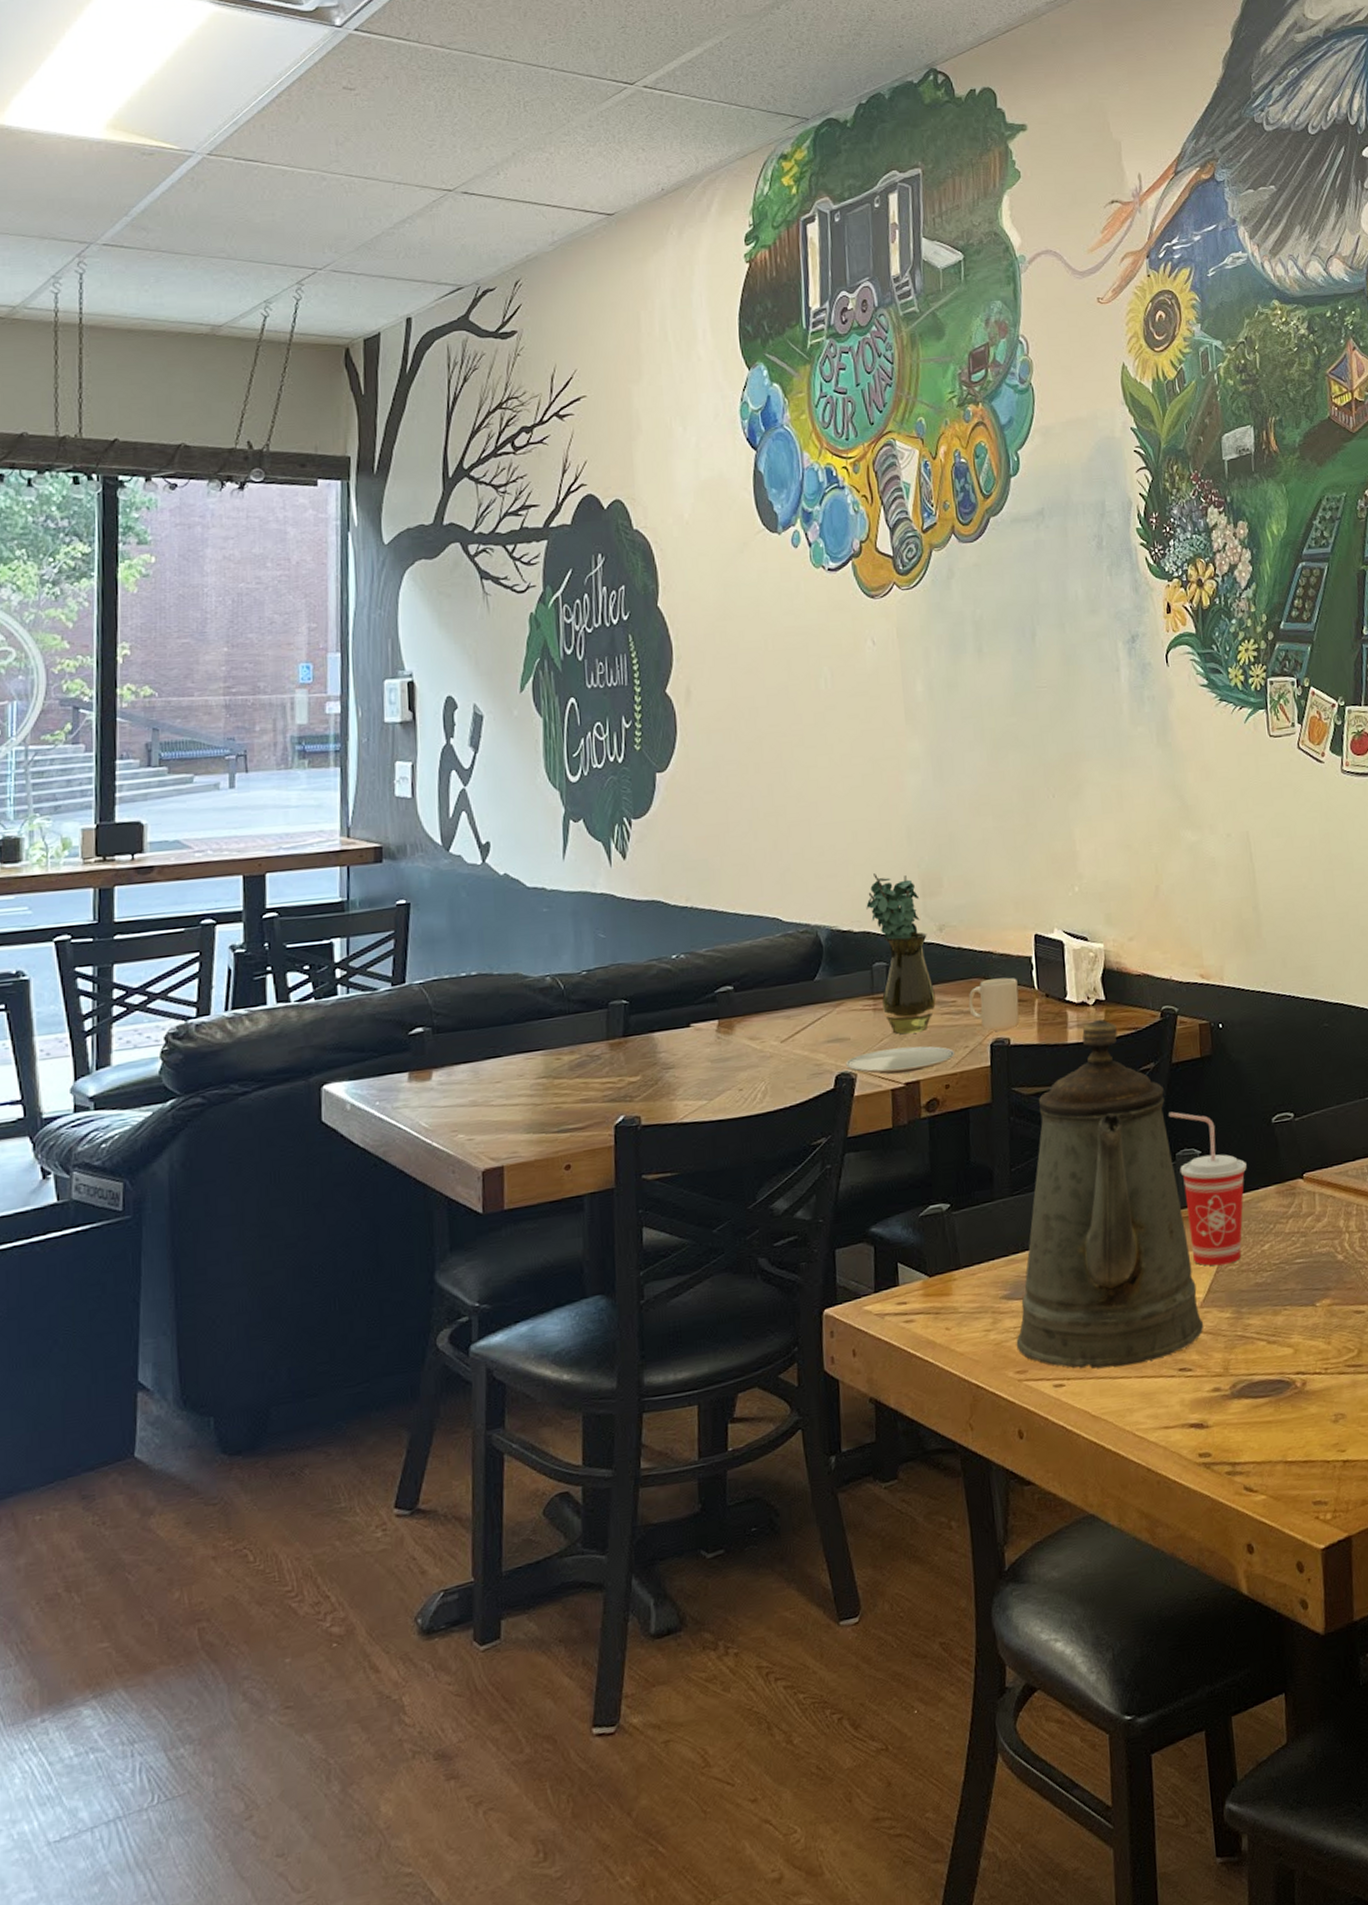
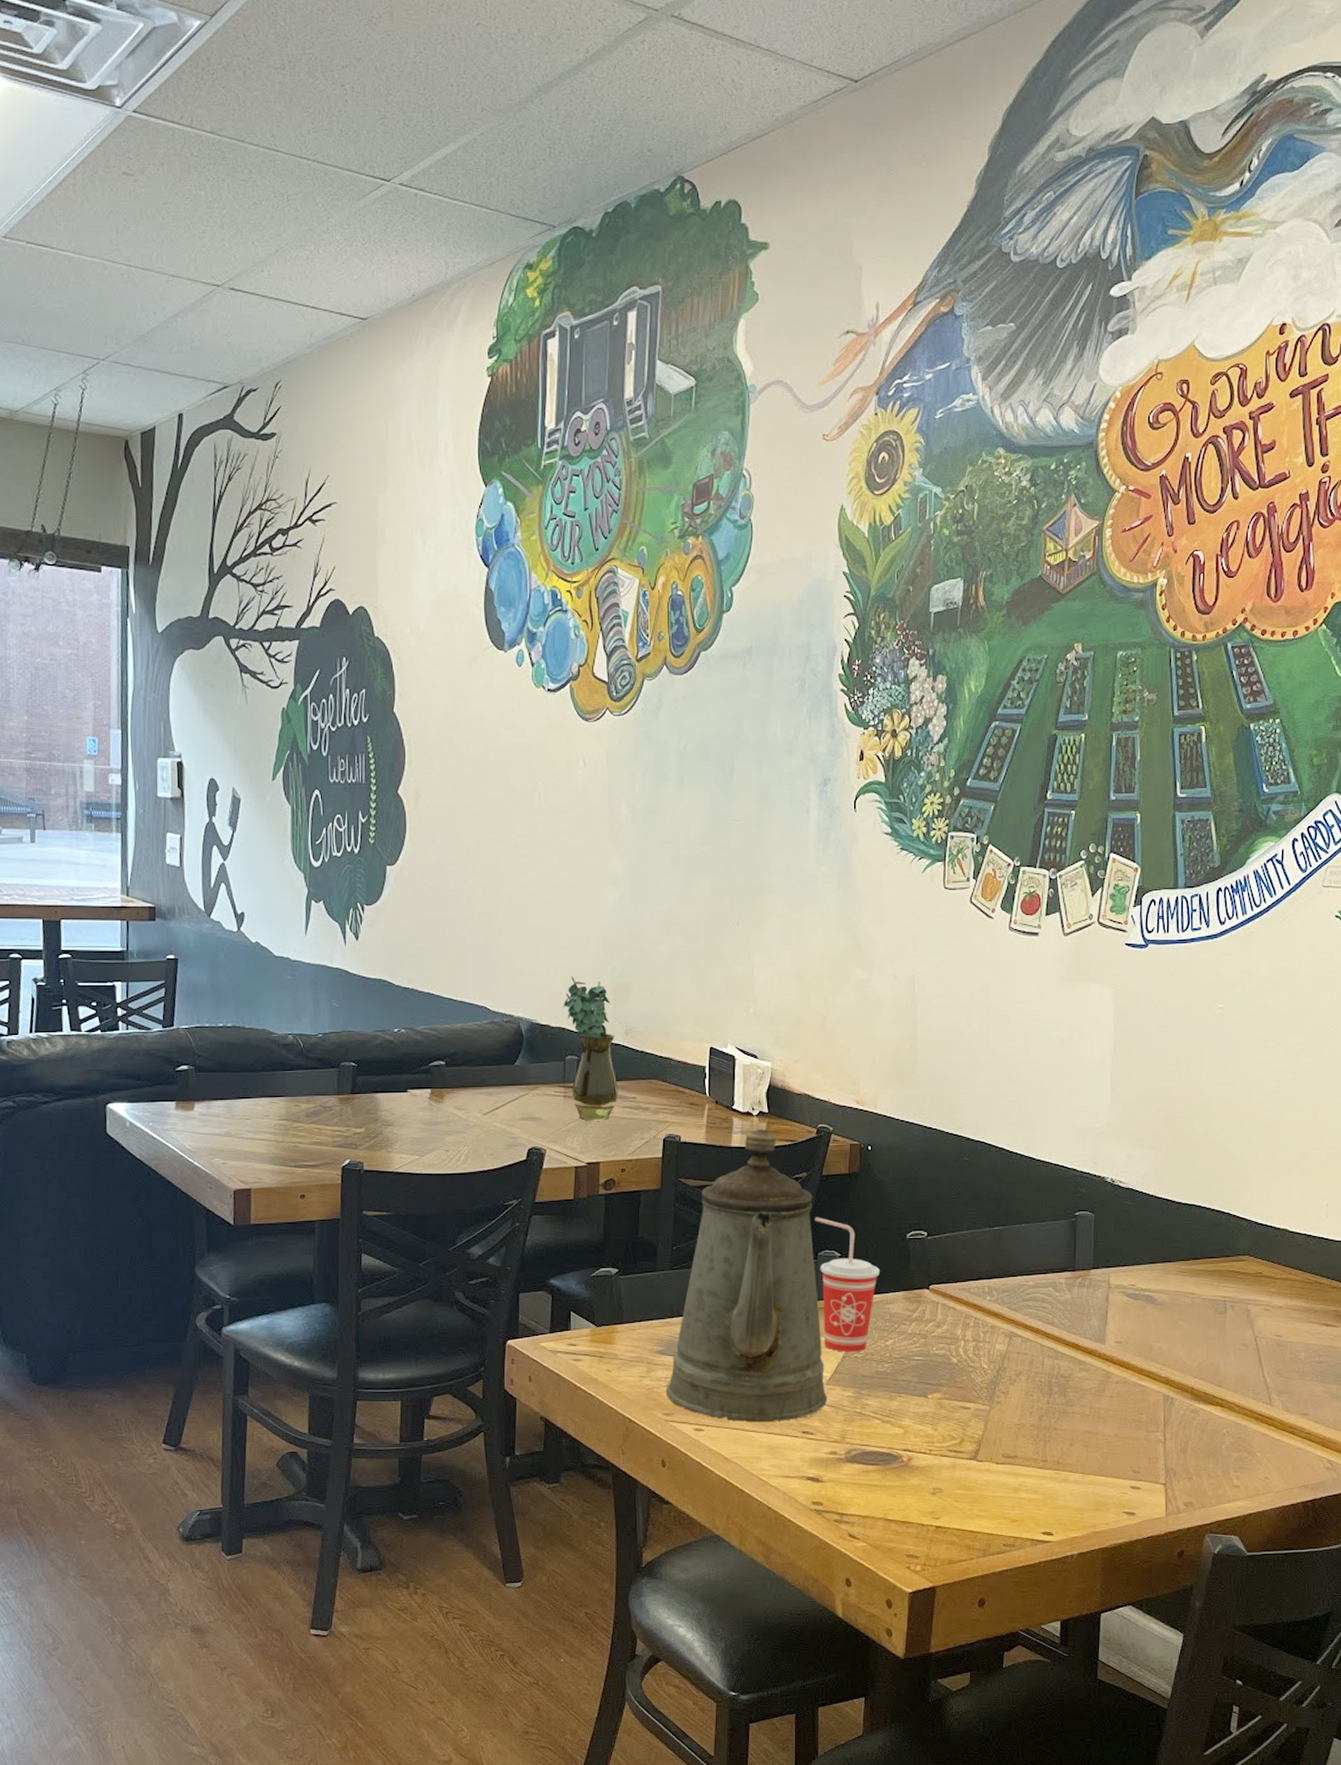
plate: present [845,1046,956,1075] -> none [537,1132,632,1154]
cup: present [968,977,1020,1032] -> none [647,1082,691,1128]

